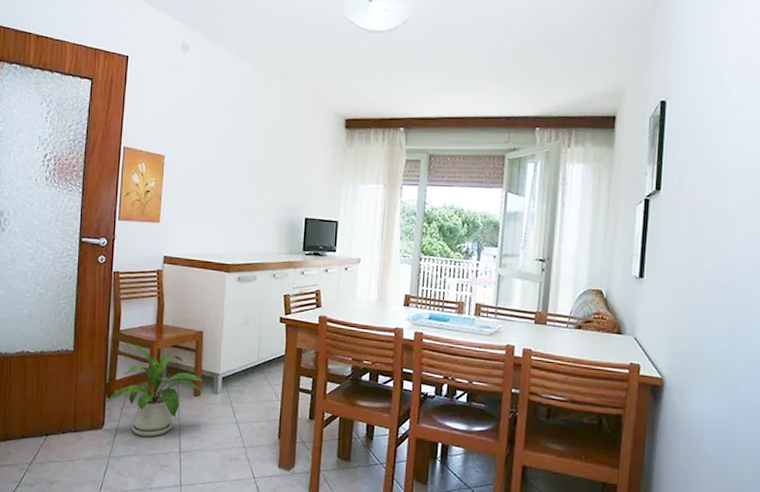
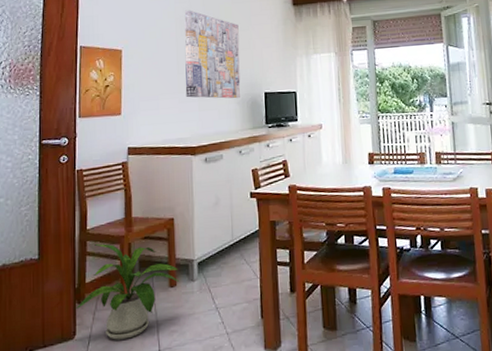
wall art: none [225,121,286,221] -> present [184,10,241,99]

